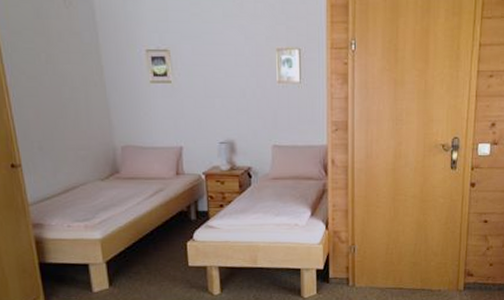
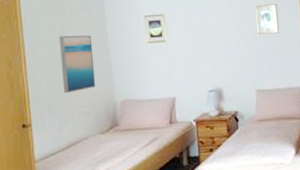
wall art: none [45,66,92,133] -> present [58,35,96,93]

